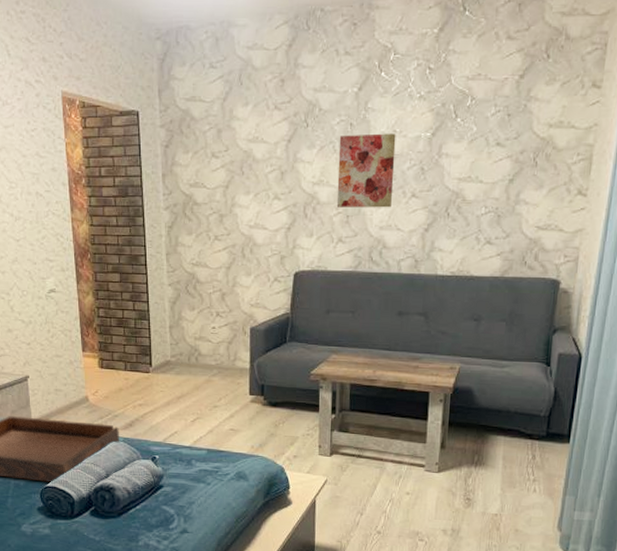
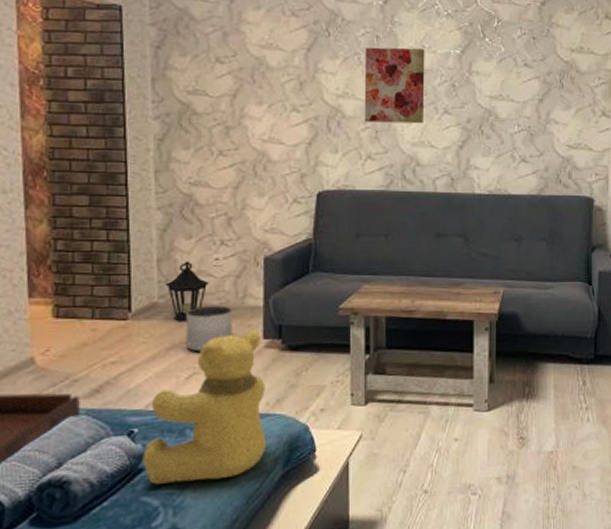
teddy bear: none [162,388,251,501] -> present [142,331,266,484]
lantern: none [175,328,208,377] -> present [164,261,209,322]
planter: none [191,365,226,402] -> present [186,306,233,352]

